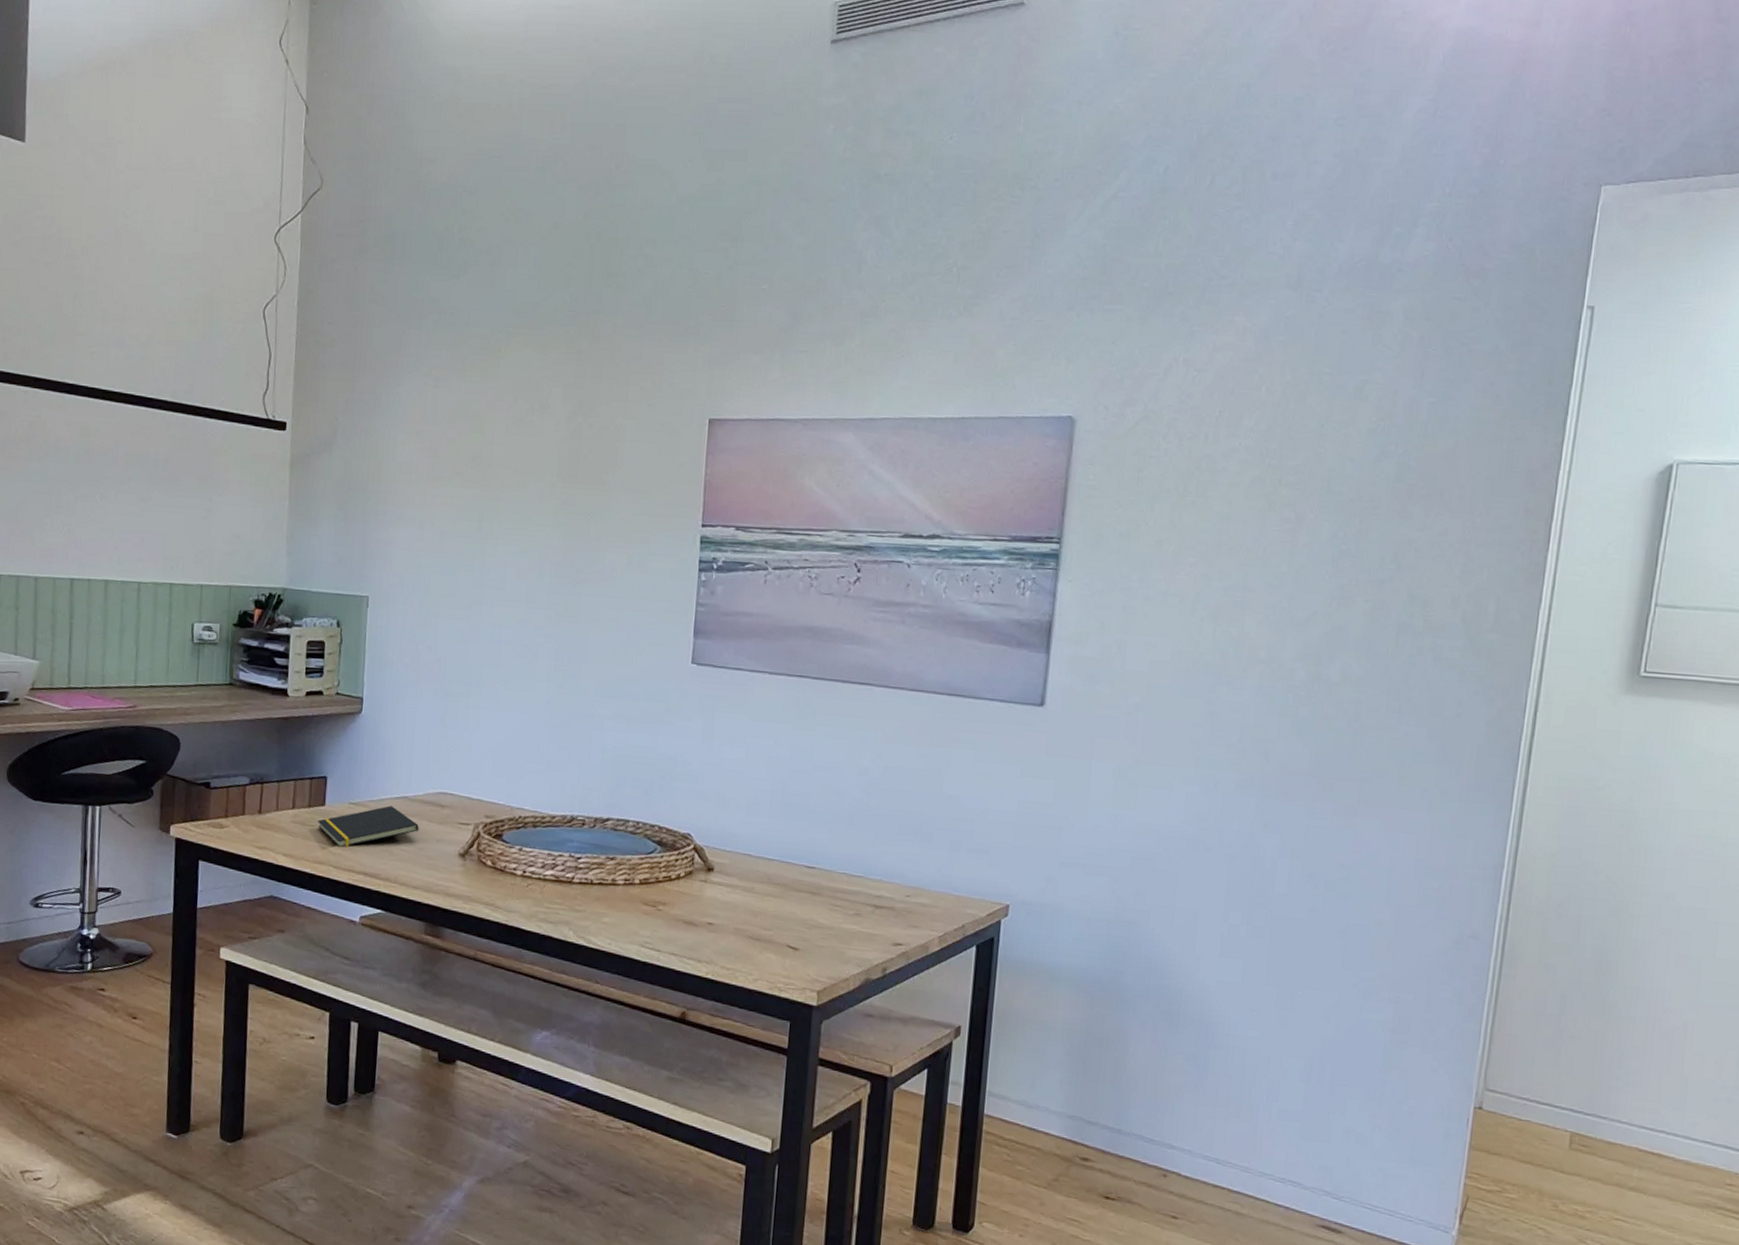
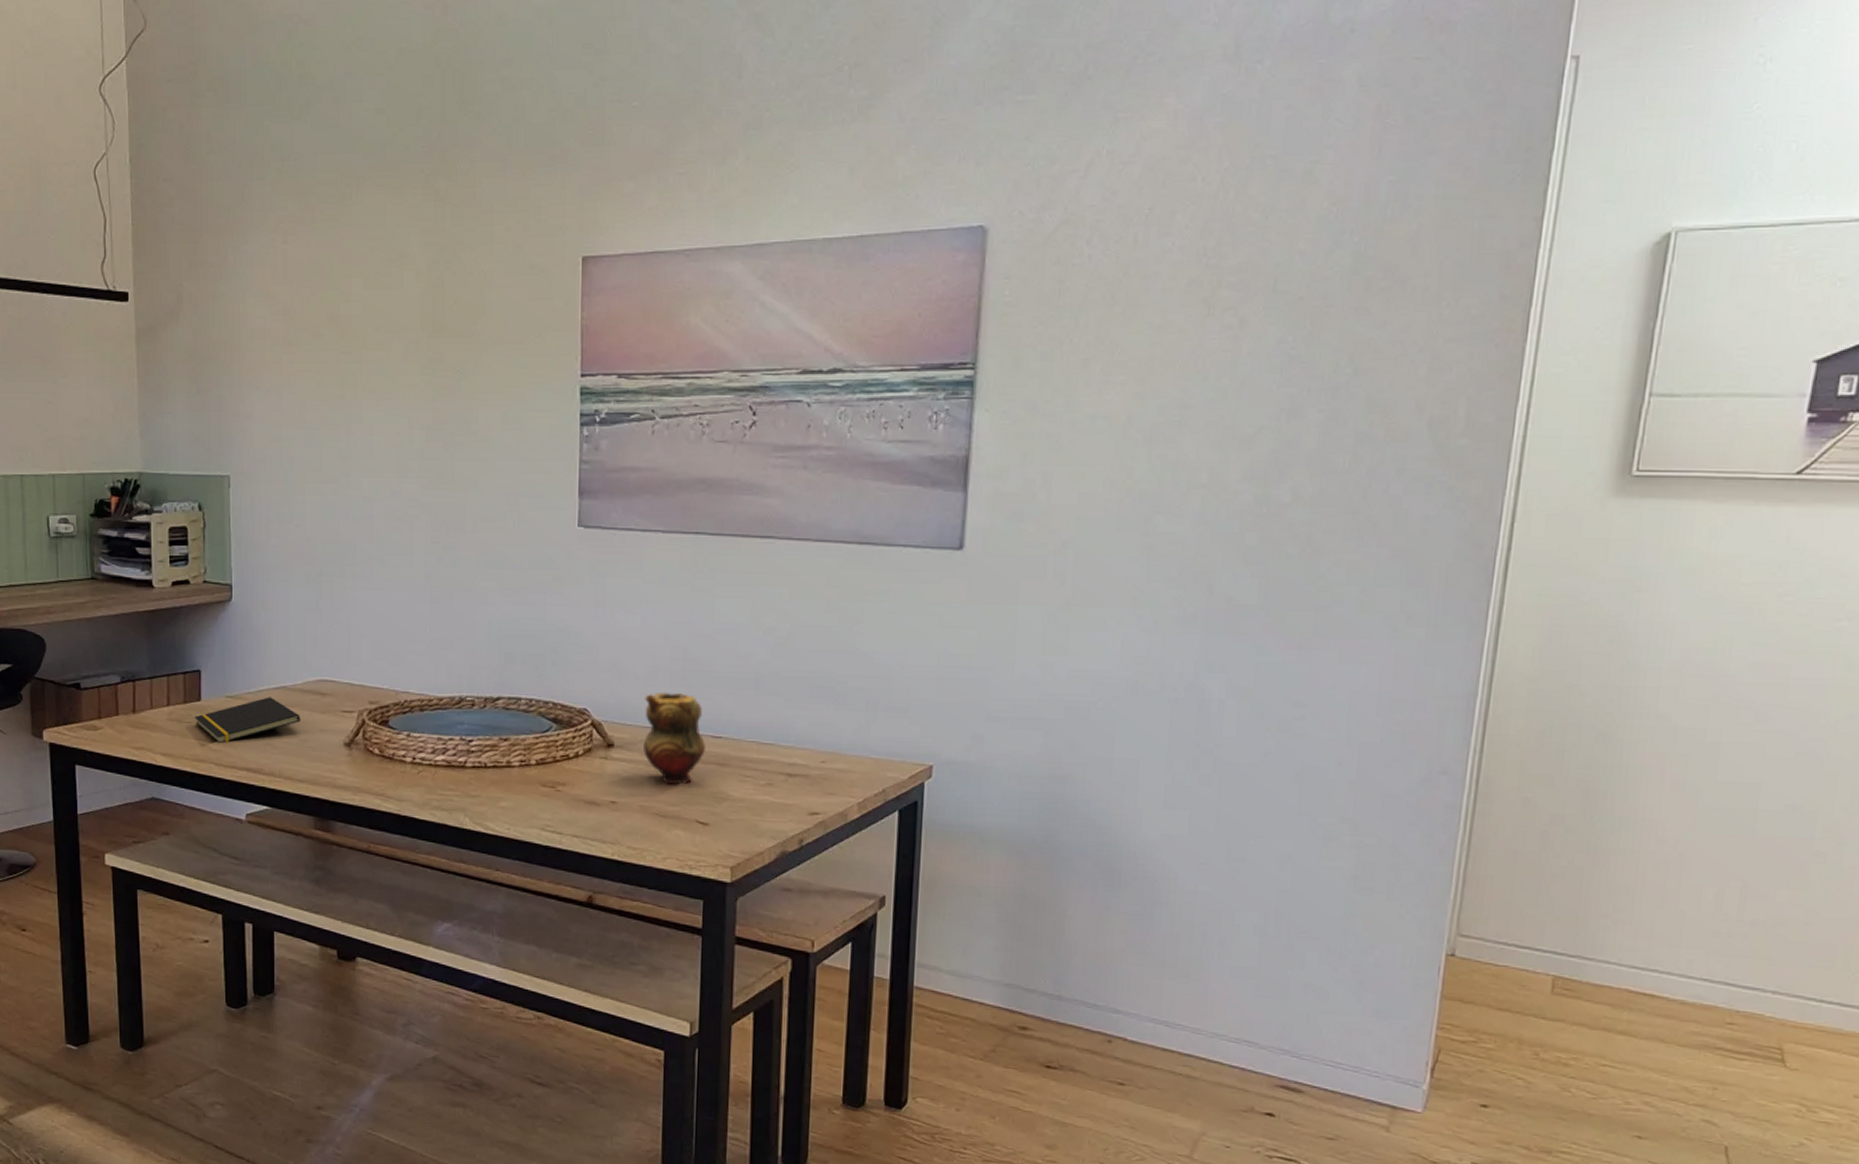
teapot: none [741,822,799,911] -> present [644,693,705,785]

